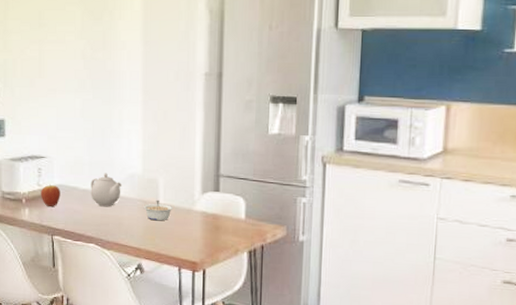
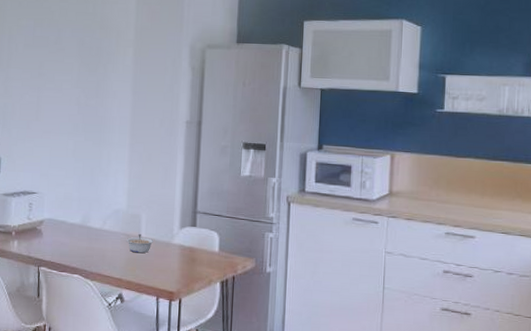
fruit: present [41,184,60,206] -> none [30,218,49,239]
teapot: present [91,173,123,207] -> none [77,208,108,240]

